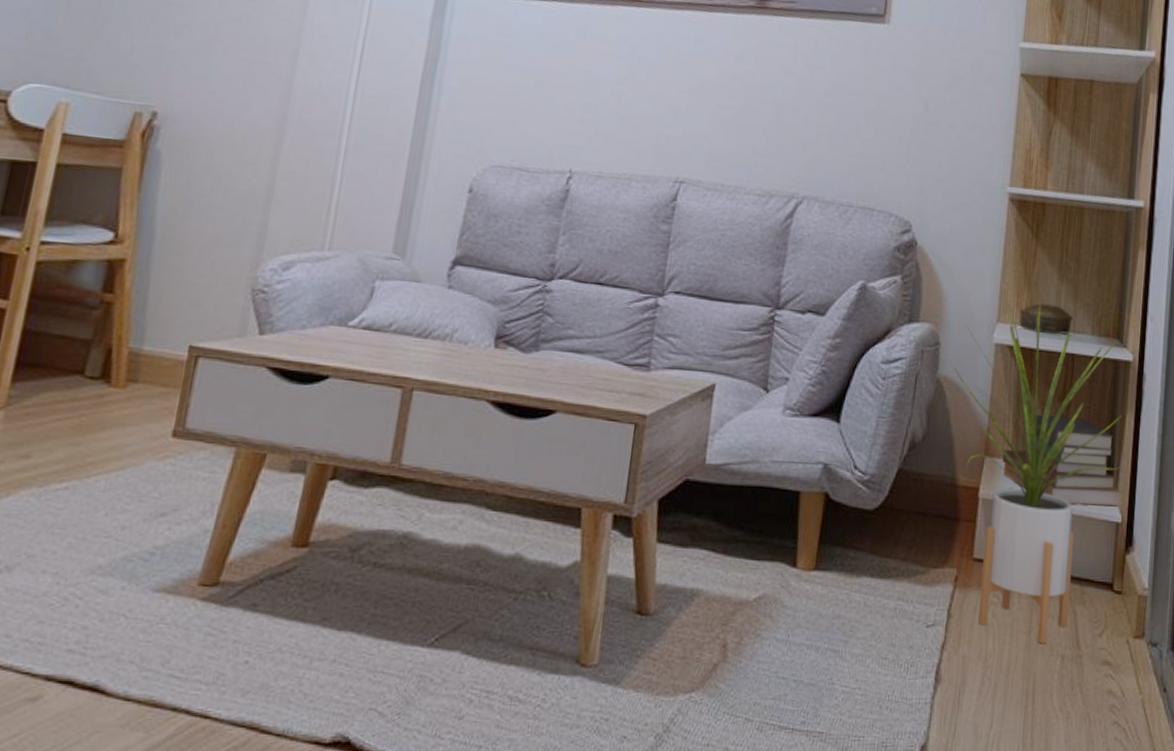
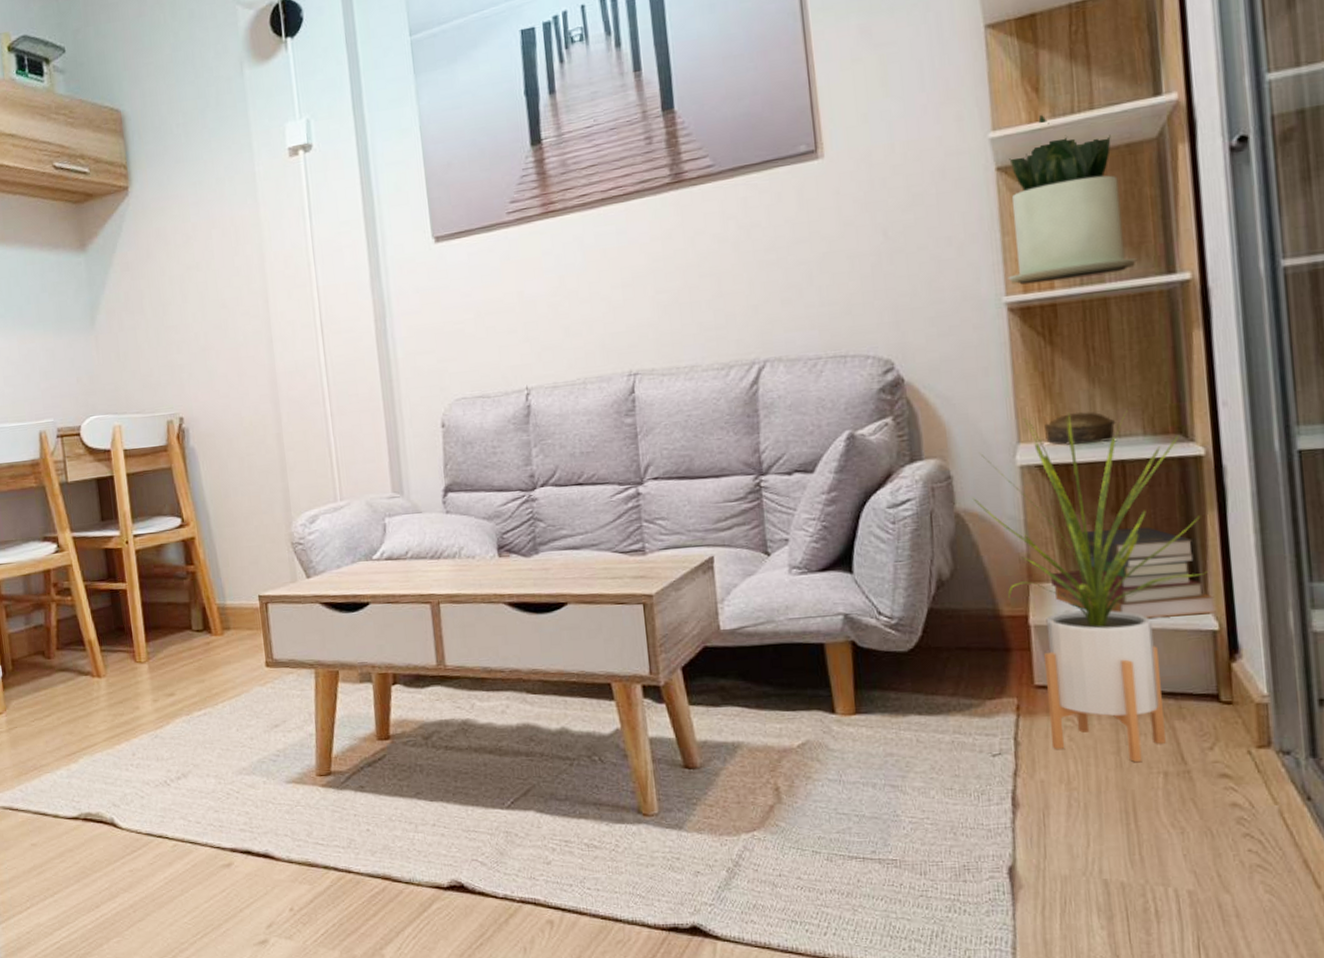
planter: none [1014,40,1110,188] -> present [1008,115,1138,286]

